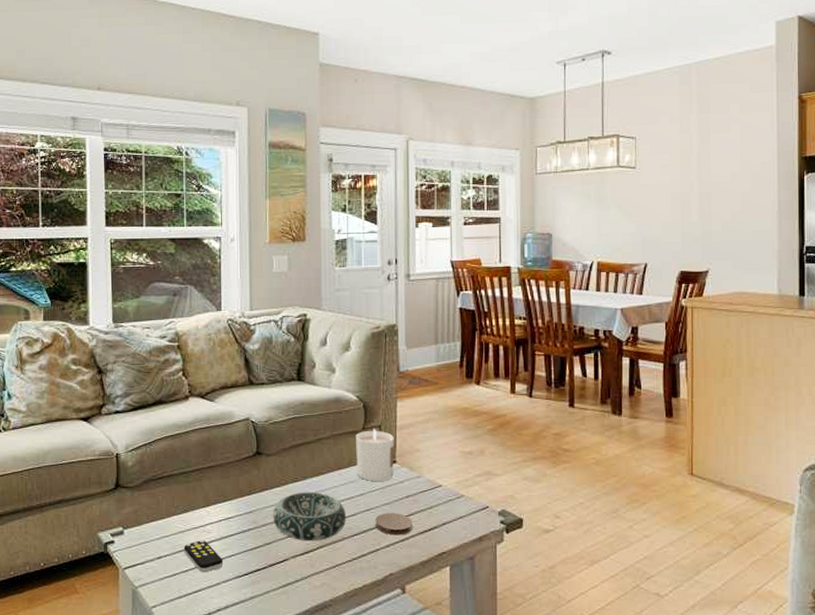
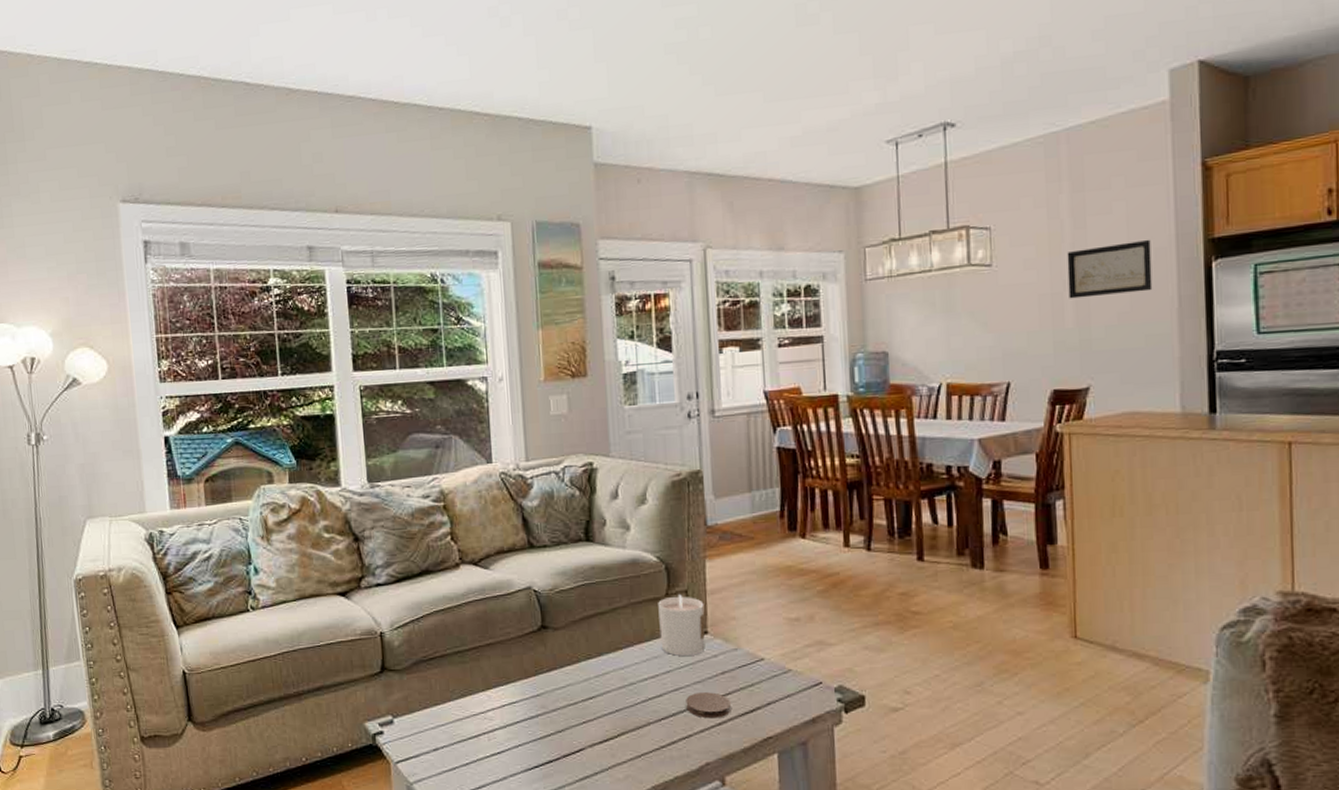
remote control: present [184,540,224,573] -> none [463,729,510,766]
decorative bowl: present [273,492,347,541] -> none [564,670,652,728]
wall art: none [694,154,759,199] -> present [1067,239,1153,299]

